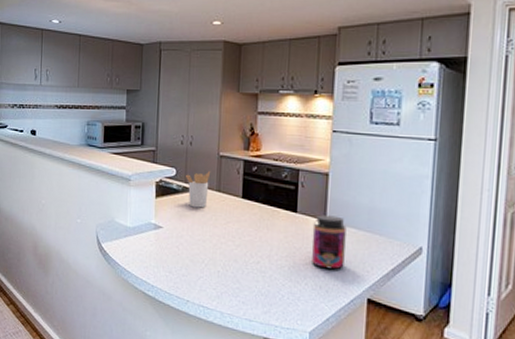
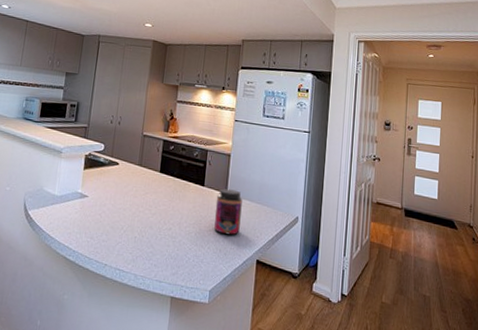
utensil holder: present [185,171,211,208] -> none [112,148,135,180]

